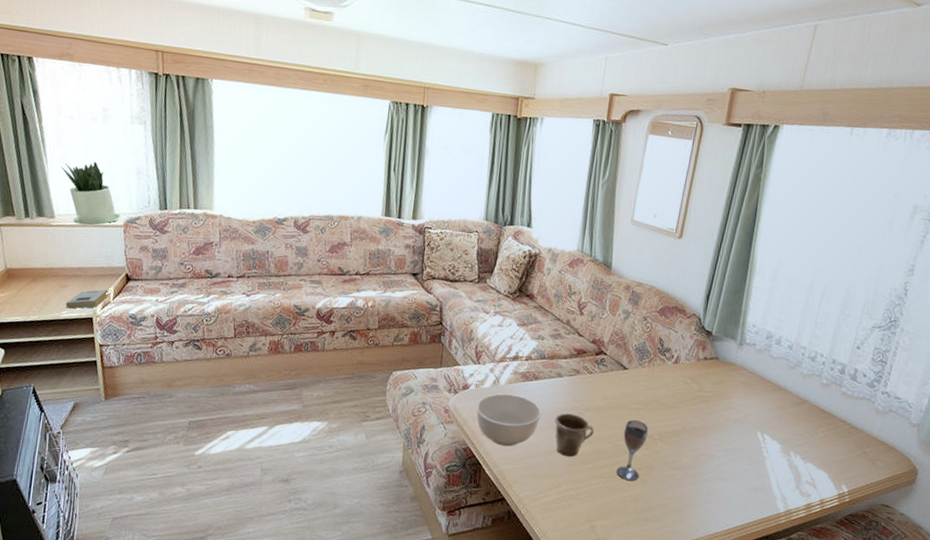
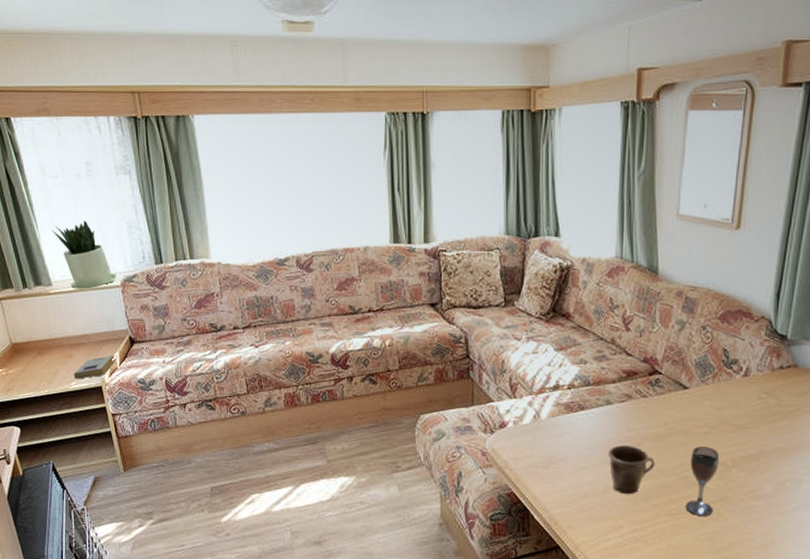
bowl: present [476,393,542,447] -> none [516,428,592,488]

